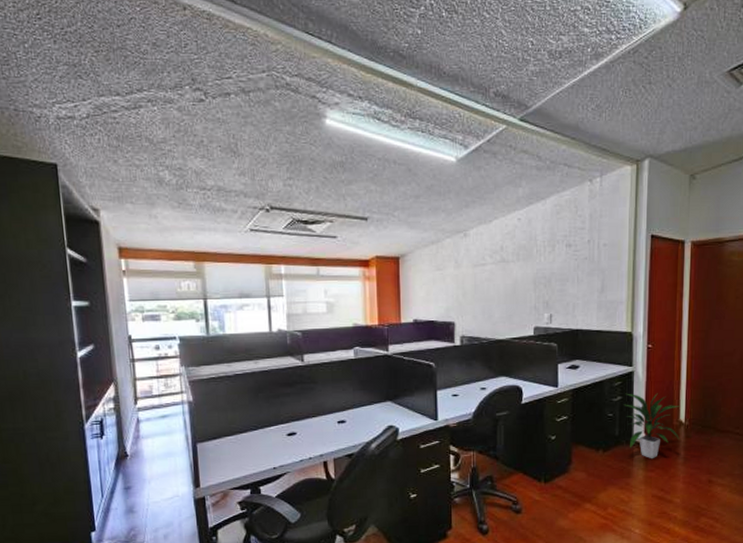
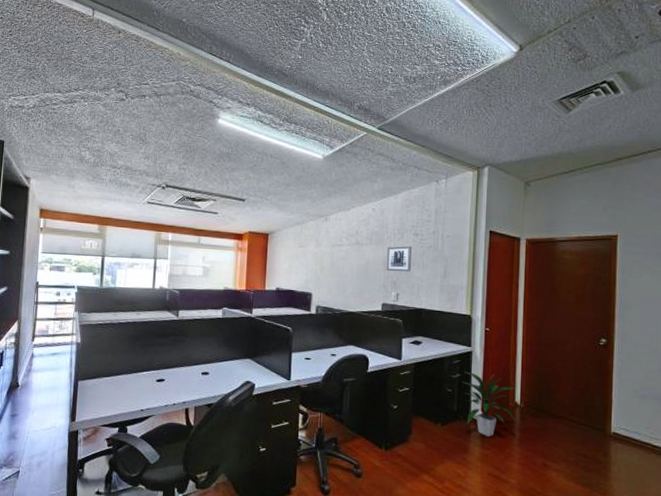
wall art: none [537,259,564,289] -> present [387,245,412,272]

